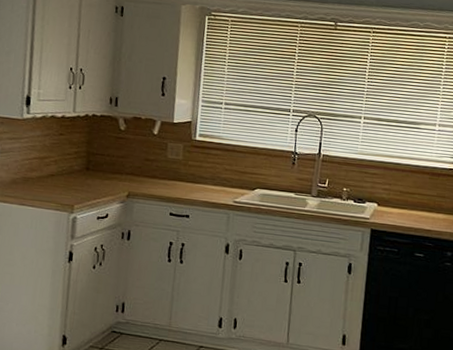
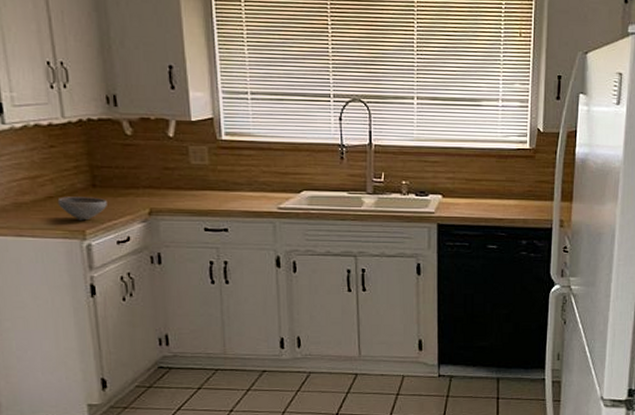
bowl: none [56,175,96,197] -> present [57,196,107,221]

